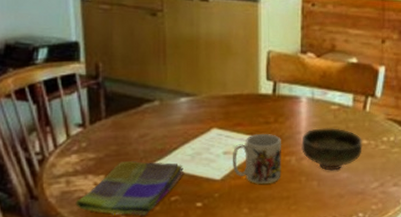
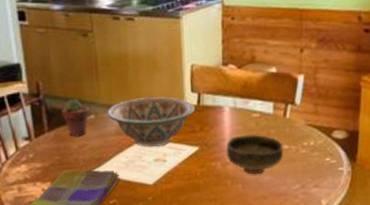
potted succulent: none [121,83,154,125] -> present [61,99,90,137]
decorative bowl: none [174,83,271,138] -> present [107,96,196,147]
mug: present [232,134,282,184] -> none [162,142,208,188]

